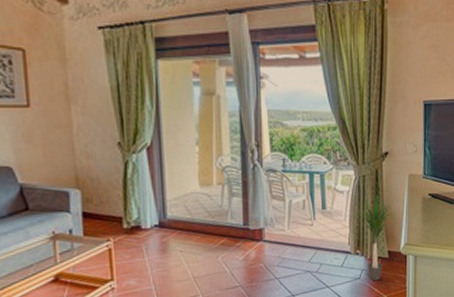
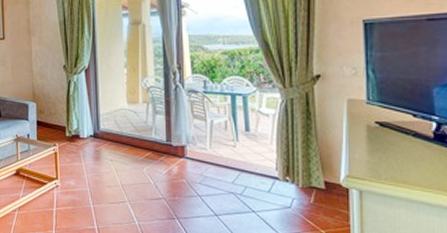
potted plant: present [349,195,404,281] -> none [275,120,344,213]

